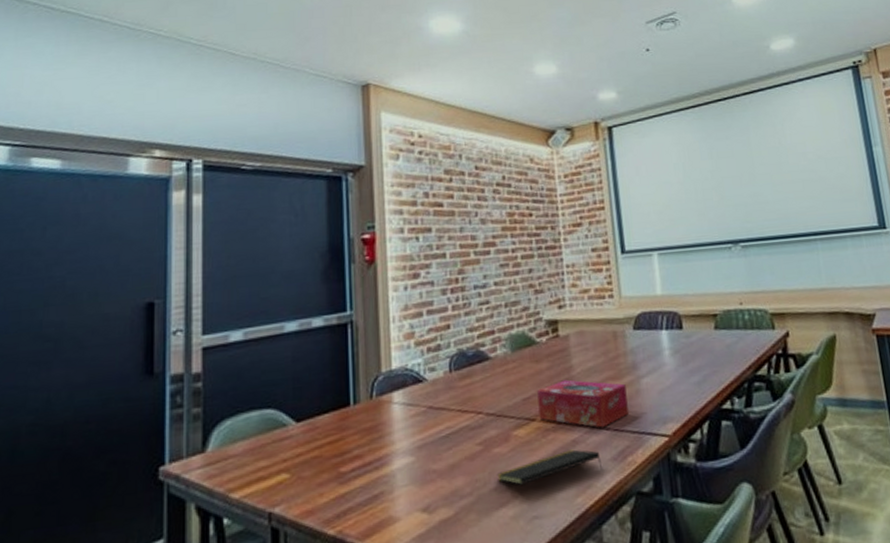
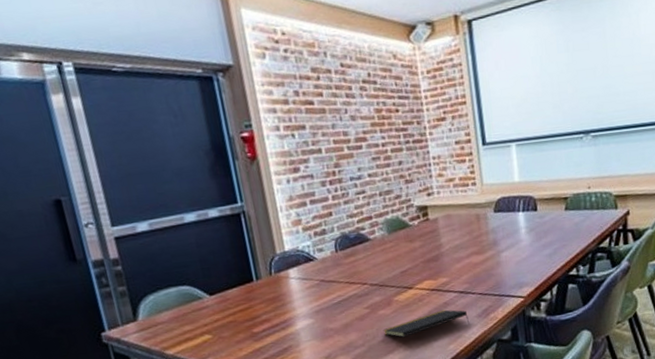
tissue box: present [537,379,629,428] -> none [412,255,491,293]

